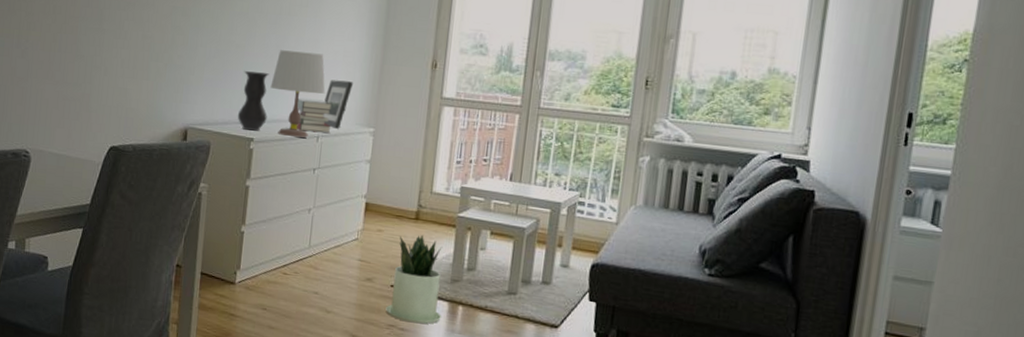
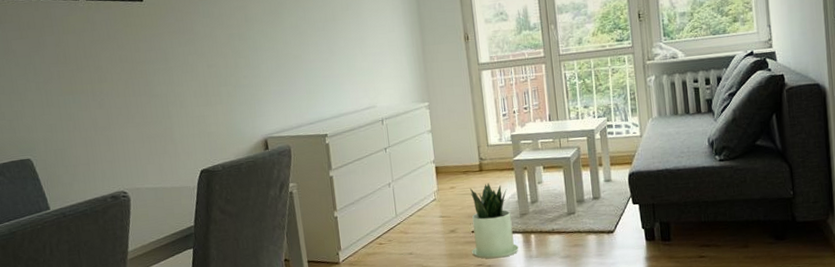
vase: present [237,71,269,131] -> none [305,75,335,128]
table lamp: present [270,50,326,138] -> none [331,48,380,126]
books: present [297,97,332,134] -> none [357,87,391,119]
picture frame: present [323,79,354,130] -> none [380,66,403,111]

